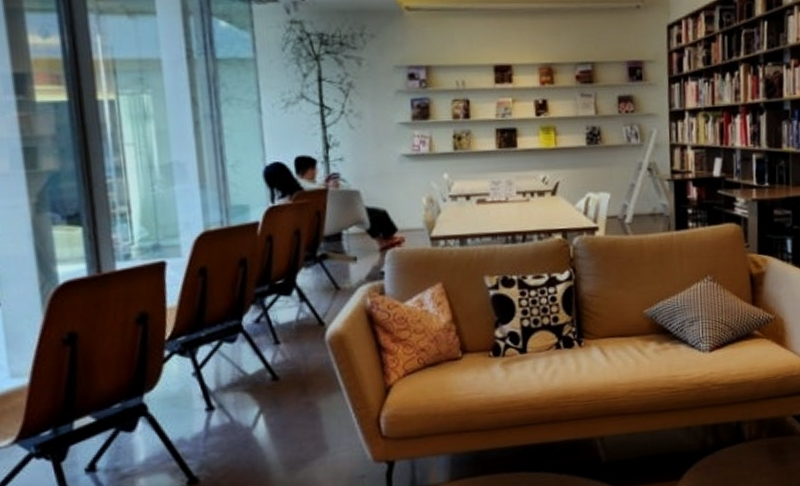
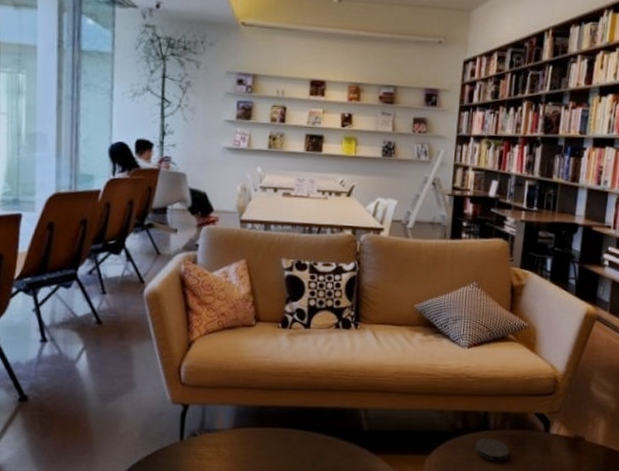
coaster: none [730,450,770,477] -> present [474,438,509,461]

